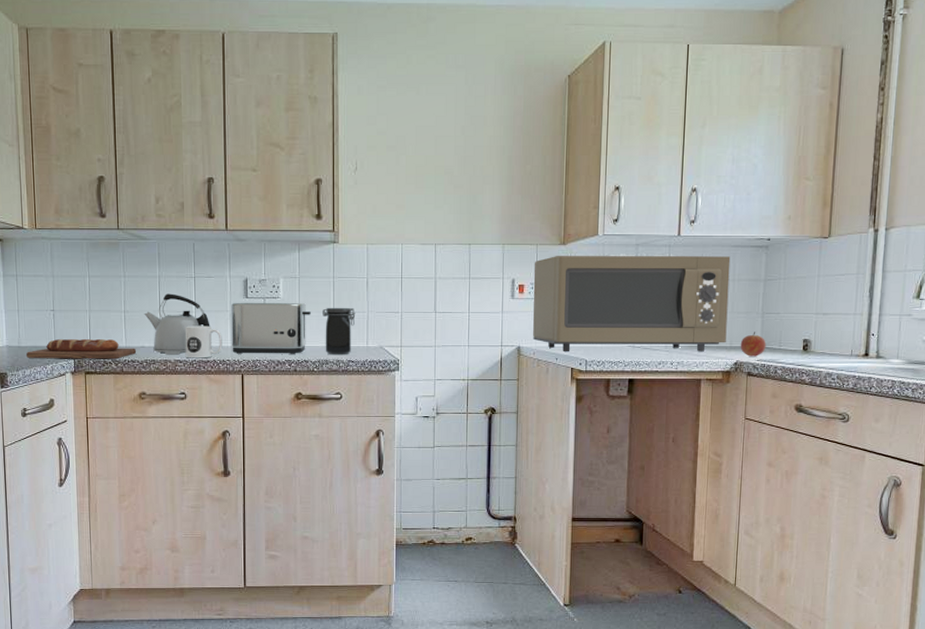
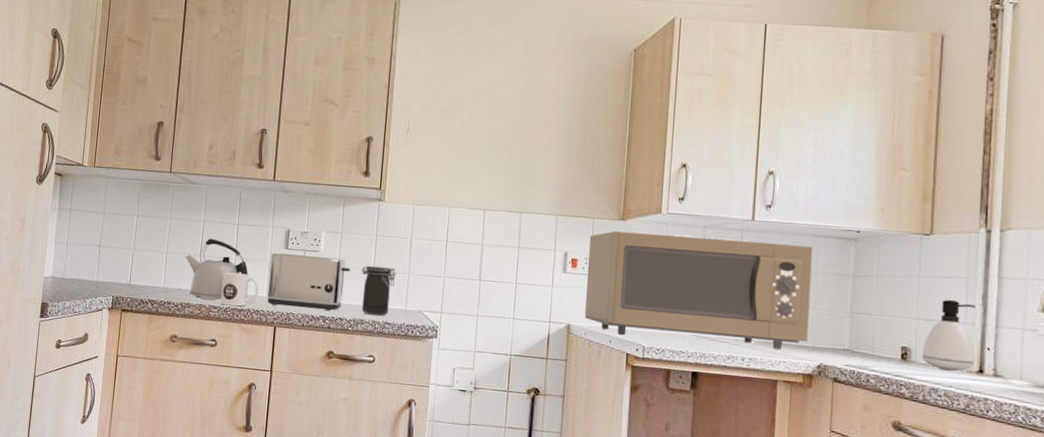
bread loaf: present [25,339,137,359] -> none [68,274,174,300]
fruit: present [740,332,766,357] -> none [824,333,856,361]
soap dispenser: none [819,294,865,357] -> present [922,299,977,372]

